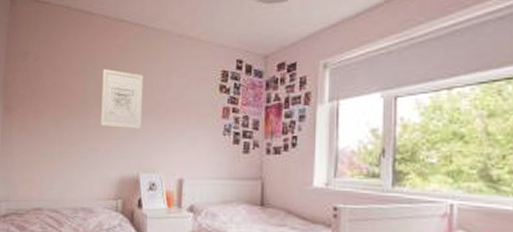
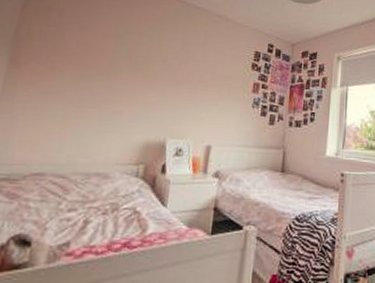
wall art: present [101,68,144,129] -> none [129,34,180,96]

